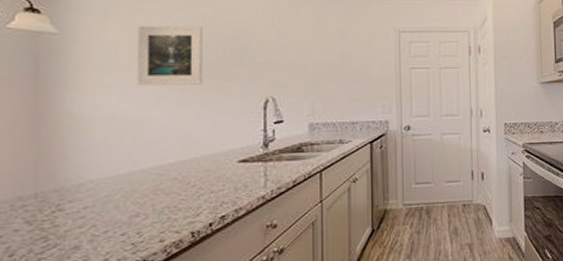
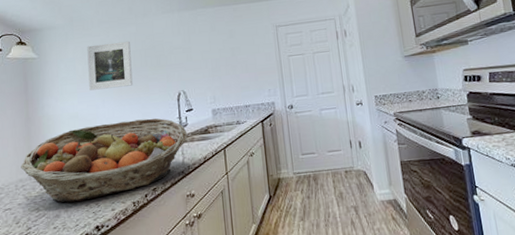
fruit basket: none [21,128,273,231] -> present [21,118,187,203]

